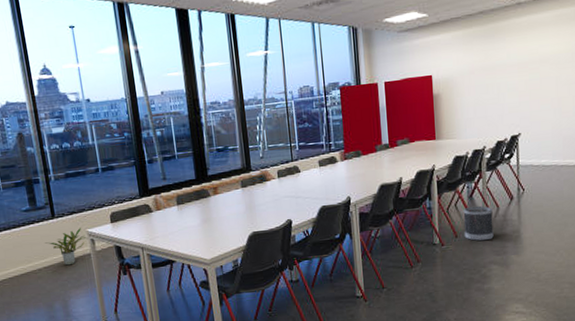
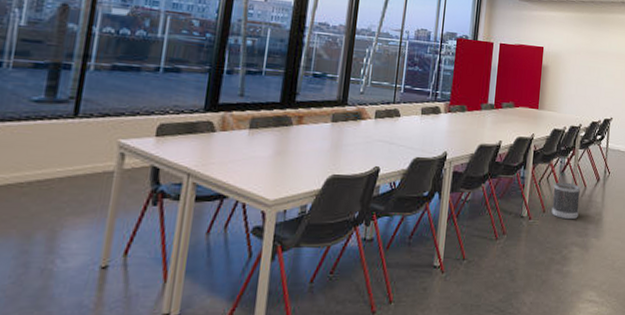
potted plant: present [45,228,89,266] -> none [51,136,118,183]

